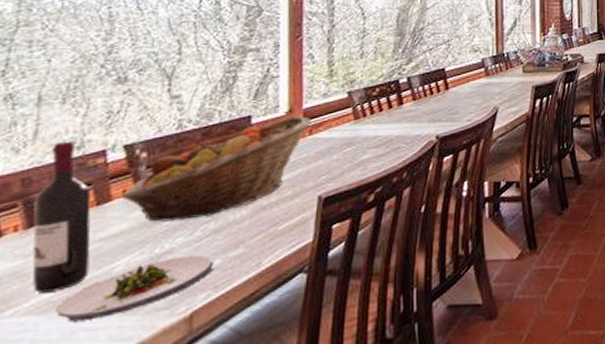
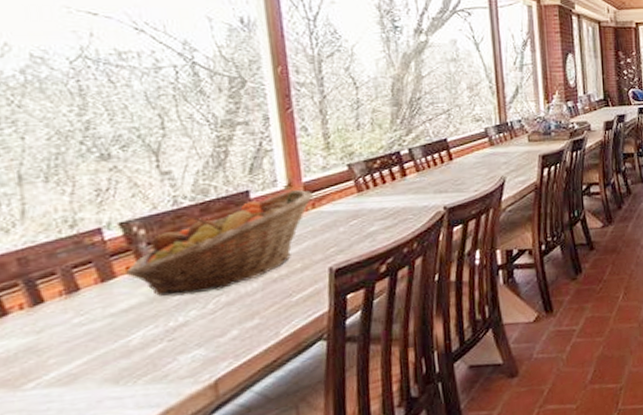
wine bottle: present [32,140,91,294] -> none [35,219,106,367]
salad plate: present [56,255,213,322] -> none [78,326,231,392]

